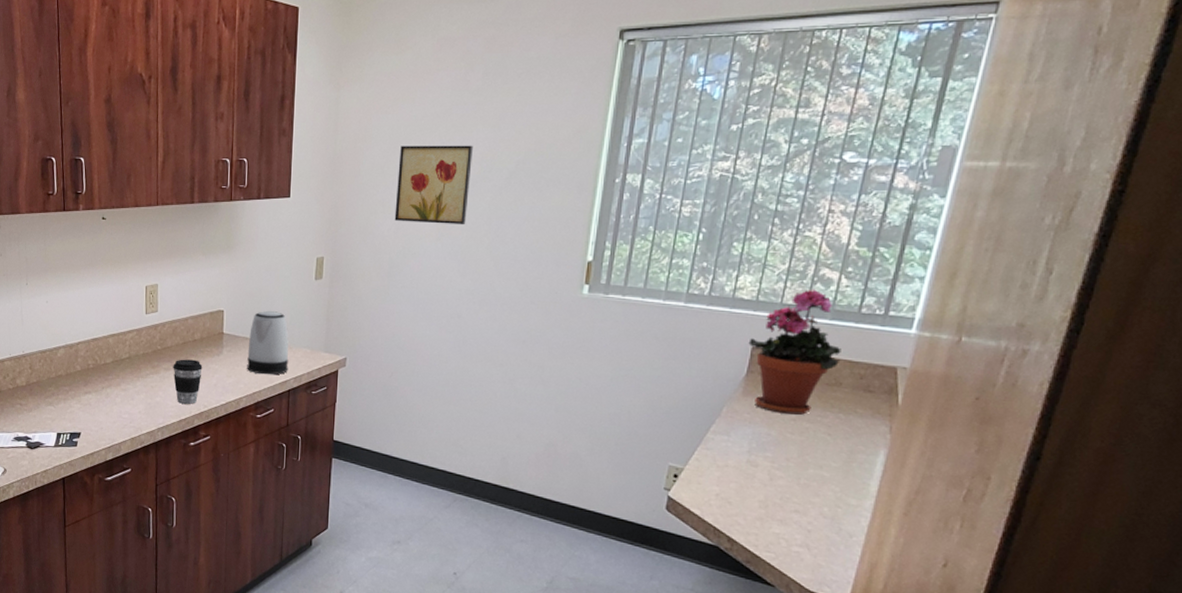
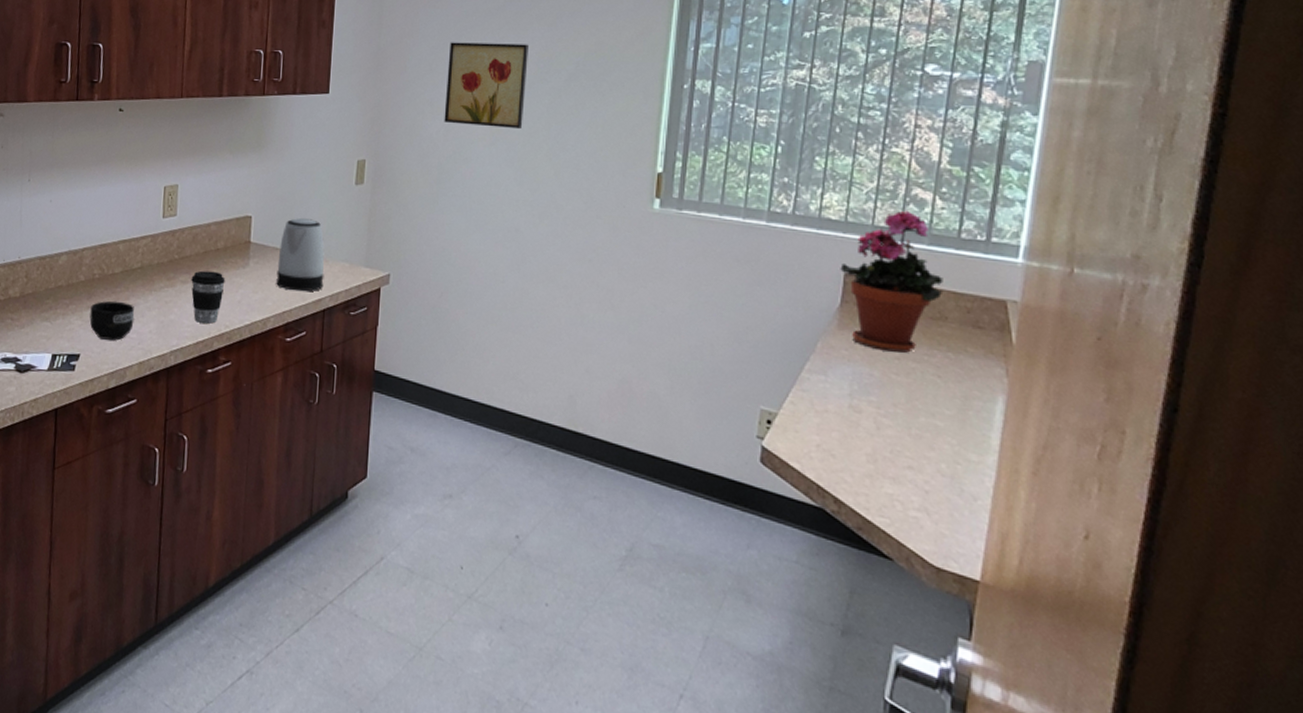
mug: none [87,387,126,420] -> present [89,301,135,341]

